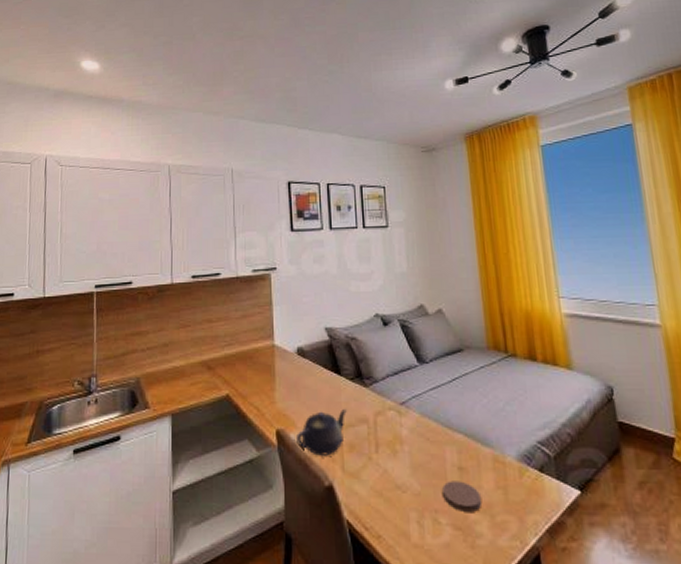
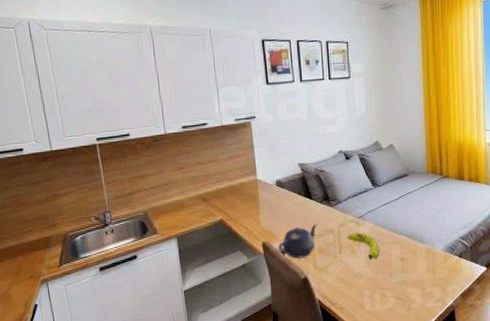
fruit: none [386,424,430,465] -> present [347,232,380,259]
coaster: present [442,481,482,512] -> none [389,267,417,287]

